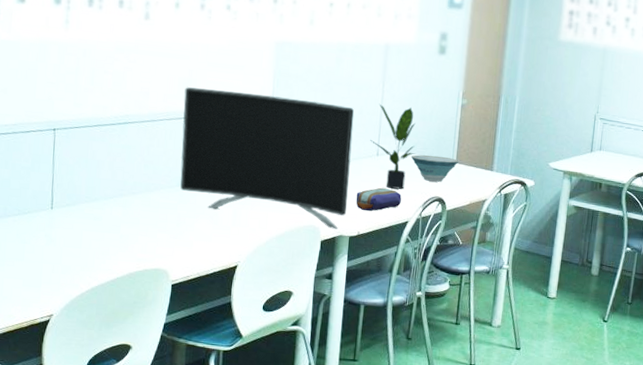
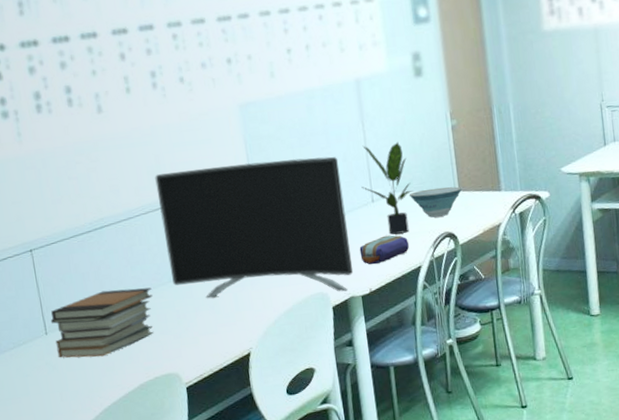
book stack: none [58,180,160,240] -> present [50,287,153,358]

